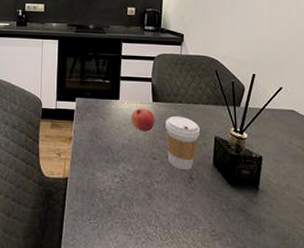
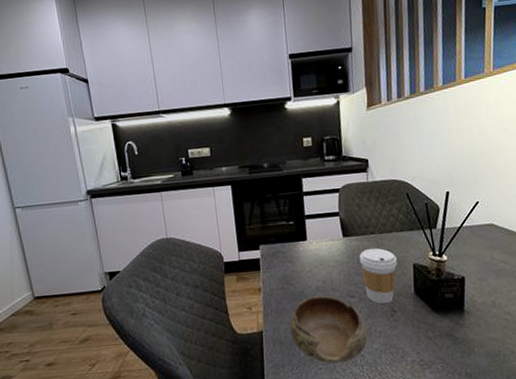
bowl: none [93,152,164,221] -> present [289,295,367,364]
pomegranate: present [130,108,155,132] -> none [321,245,349,271]

